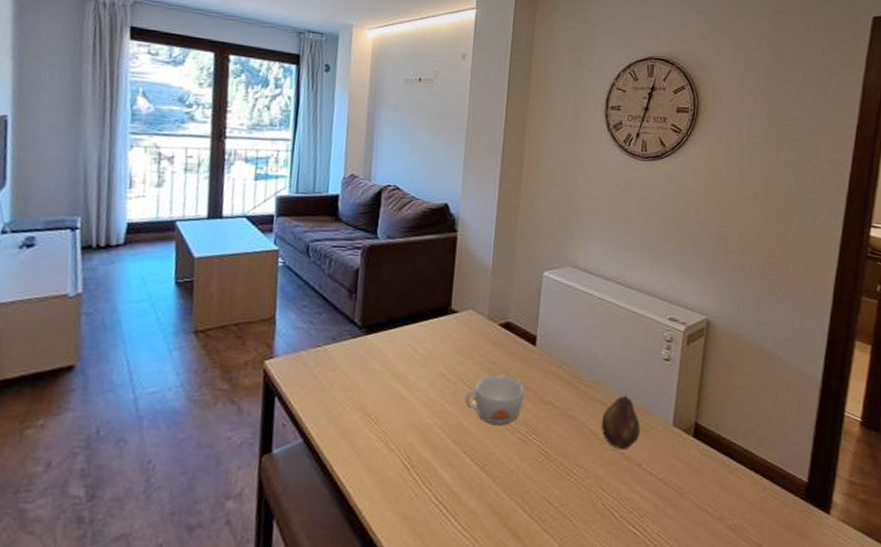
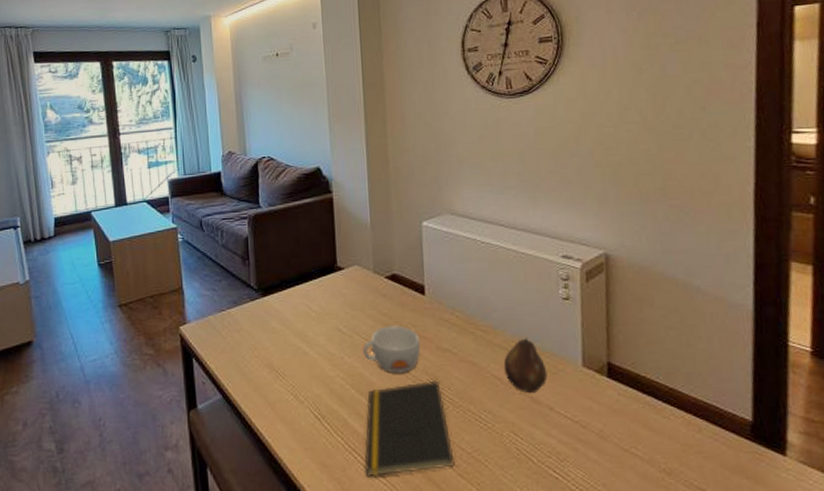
notepad: none [449,434,542,532] -> present [364,381,455,477]

